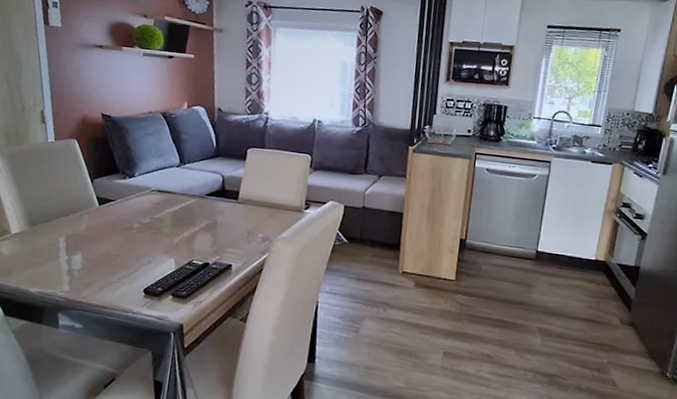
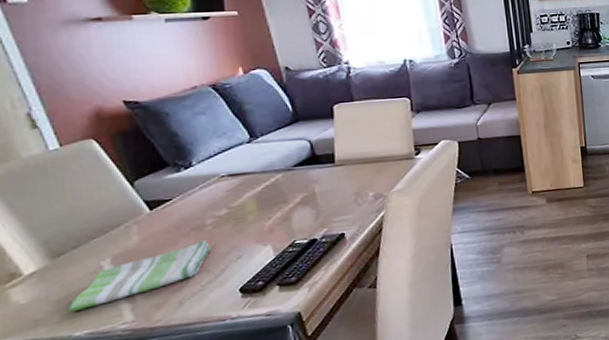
dish towel: none [30,240,132,272] -> present [67,240,211,313]

